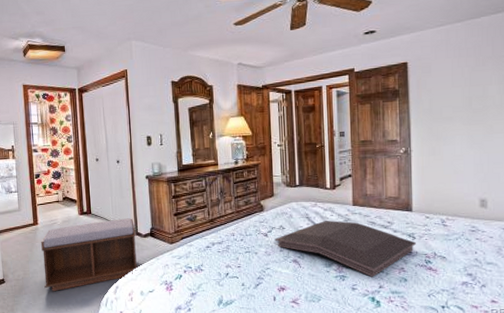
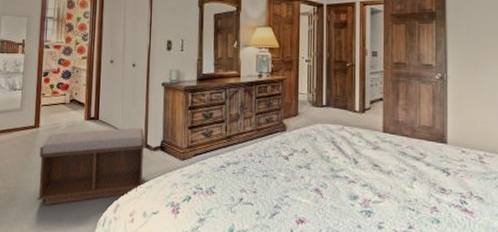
serving tray: present [274,221,416,277] -> none [296,147,450,215]

